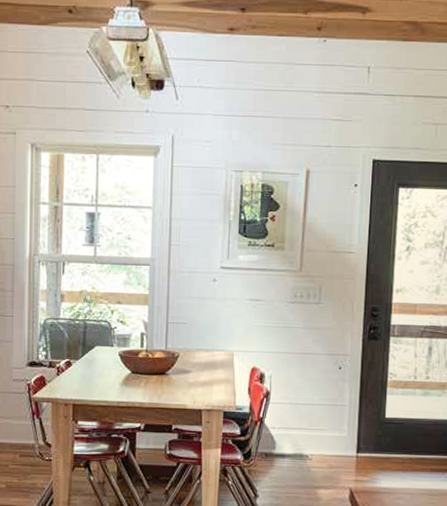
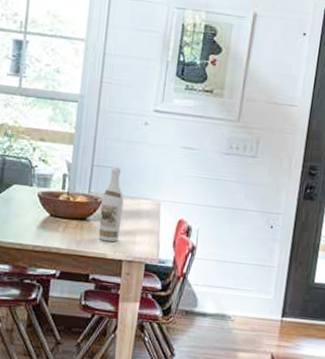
wine bottle: none [177,323,199,394] -> present [98,167,124,243]

